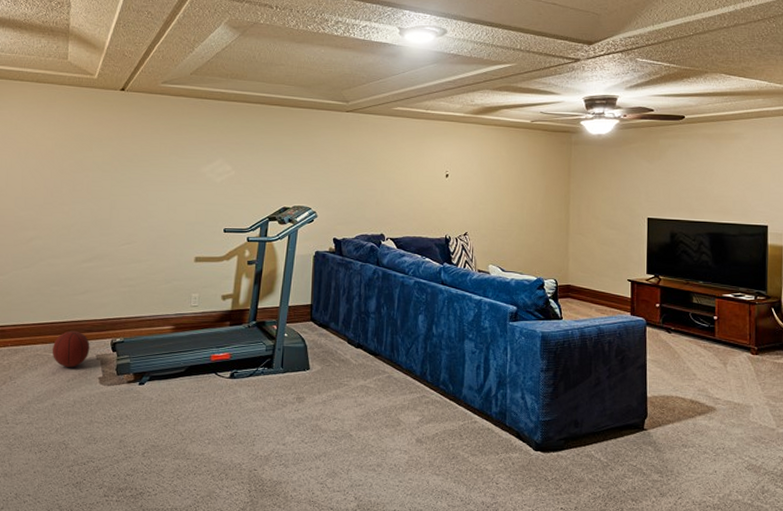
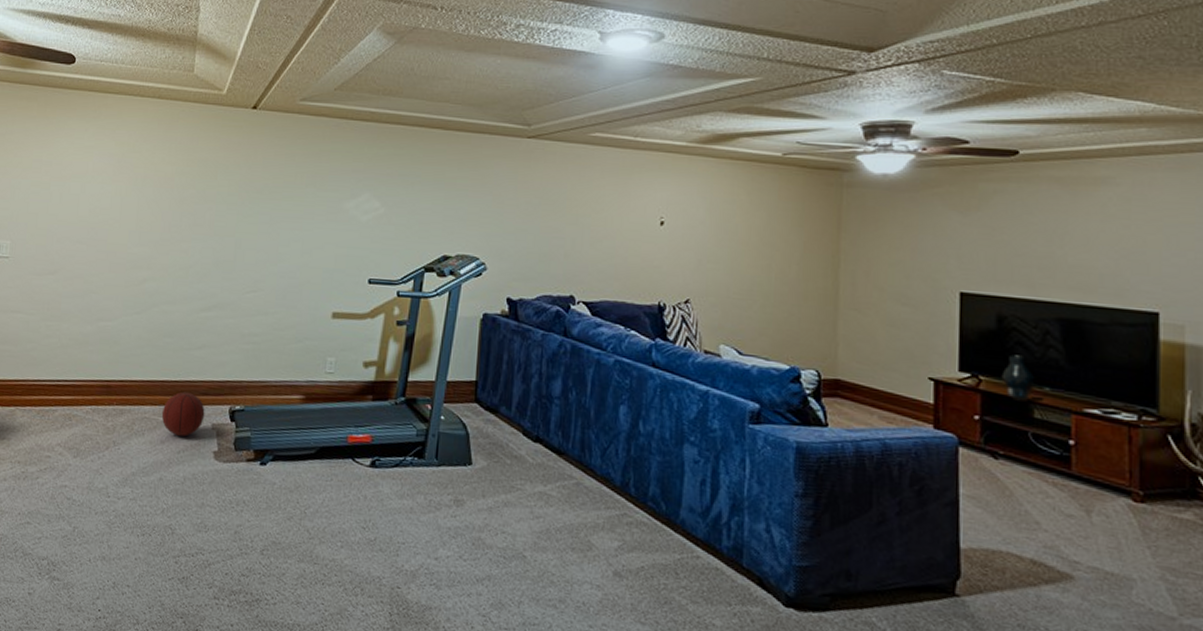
vase: none [673,260,694,292] -> present [1001,354,1036,402]

